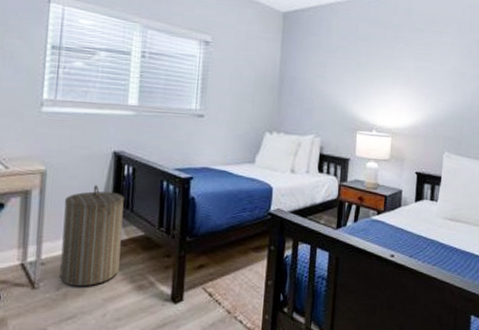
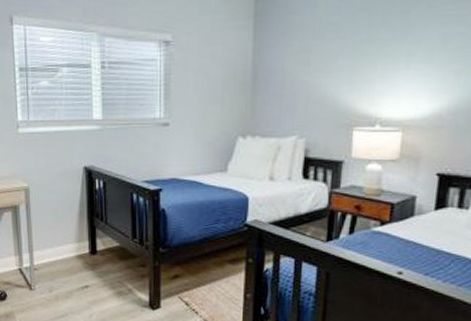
laundry hamper: present [60,185,124,287] -> none [46,199,99,290]

